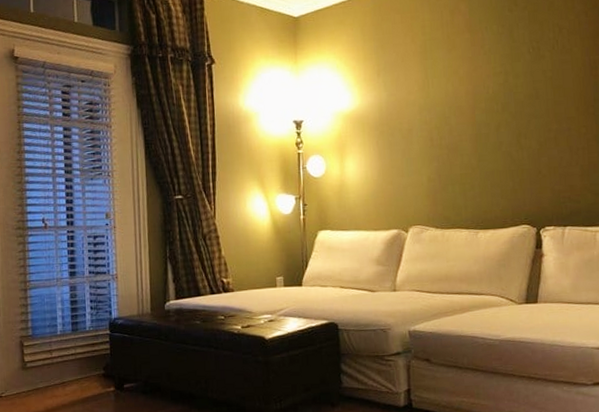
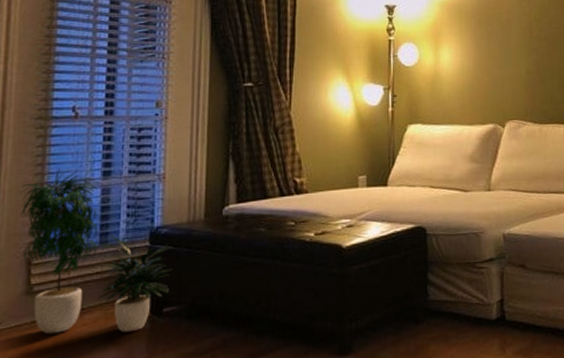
potted plant: none [10,269,129,403] -> present [20,168,173,335]

